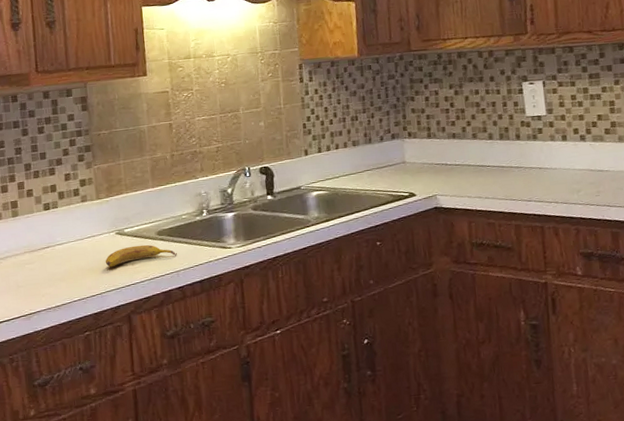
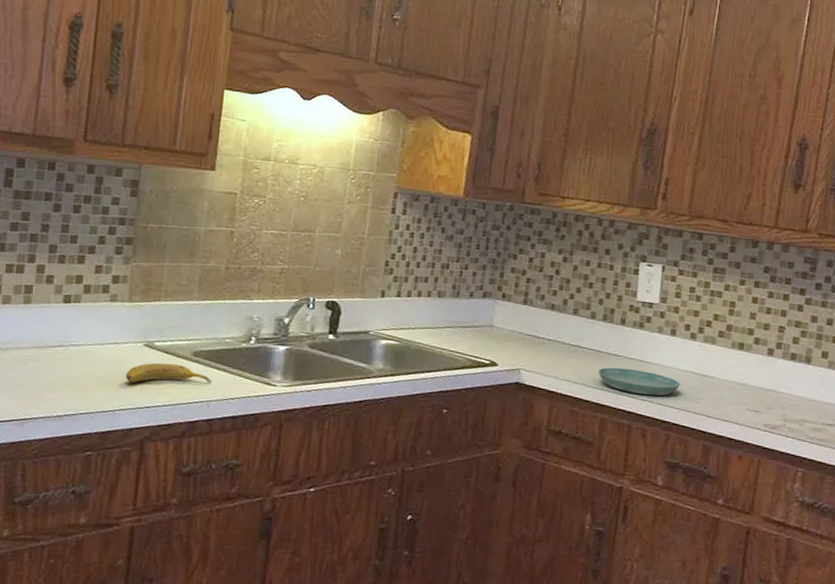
saucer: none [504,176,580,198] -> present [598,367,680,396]

